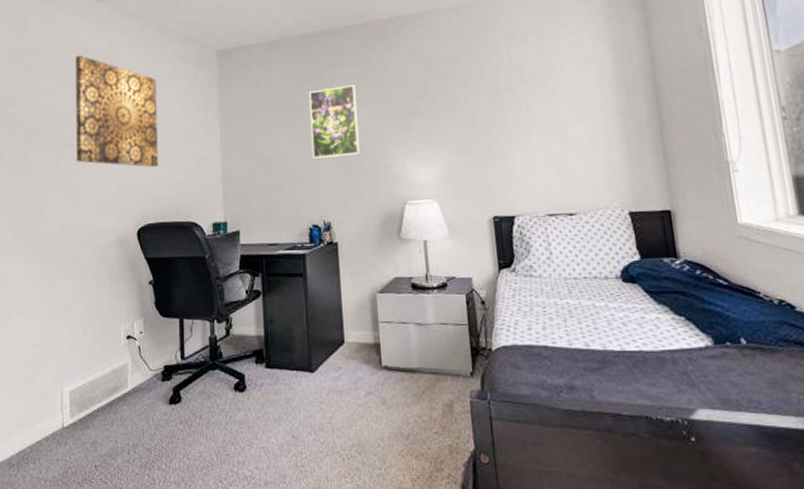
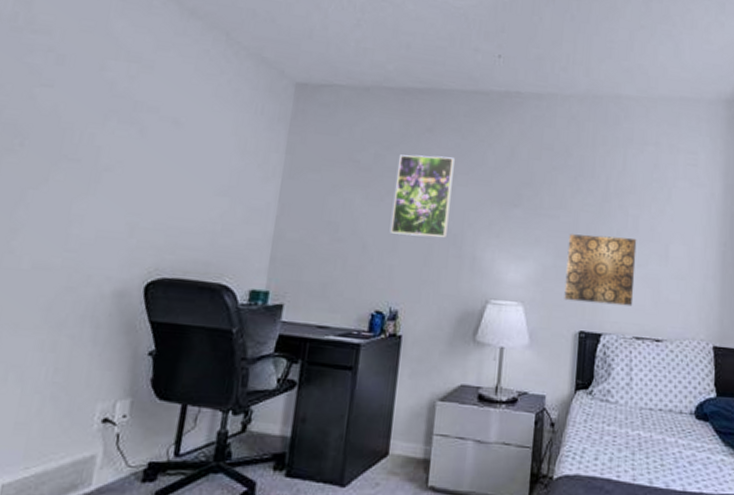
wall art: present [76,55,159,168] -> none [75,46,210,209]
wall art: none [468,125,541,191] -> present [564,234,637,307]

